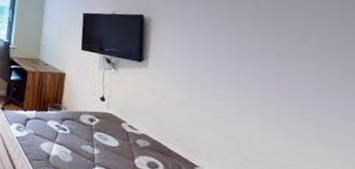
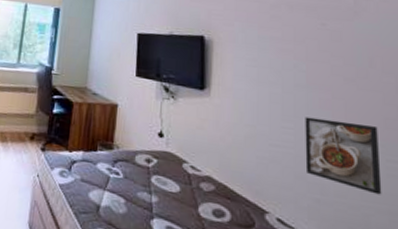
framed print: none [234,85,309,156] -> present [305,116,382,195]

